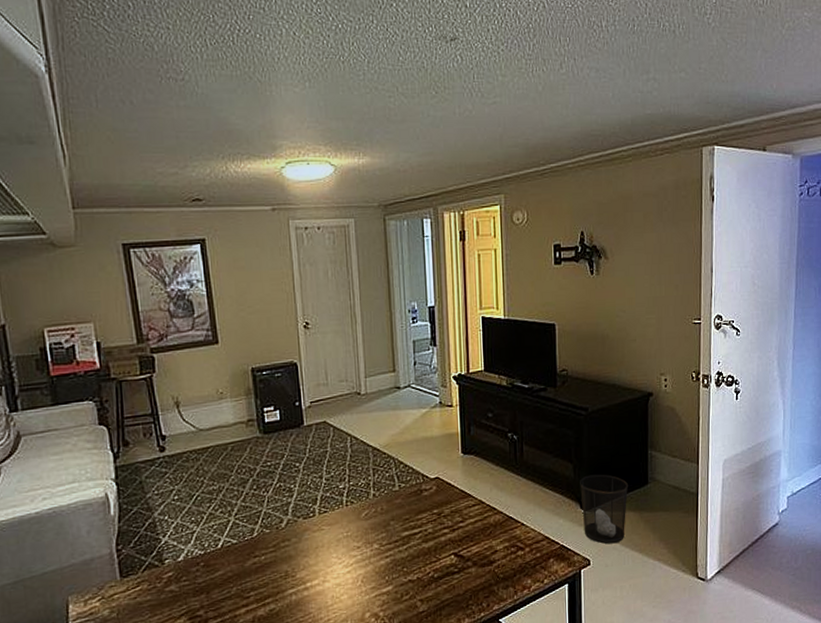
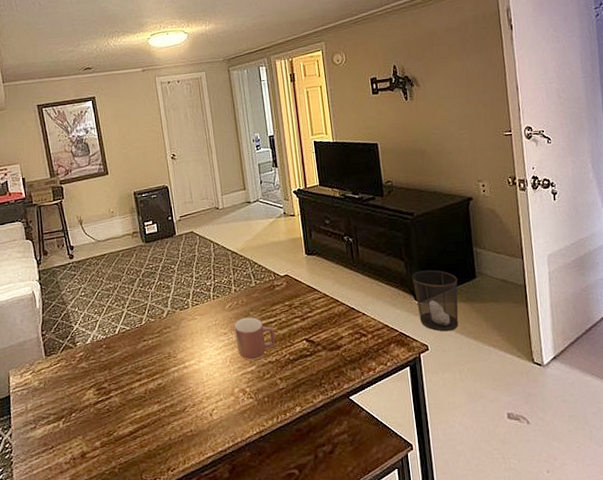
mug: none [369,527,419,580] -> present [233,317,276,361]

